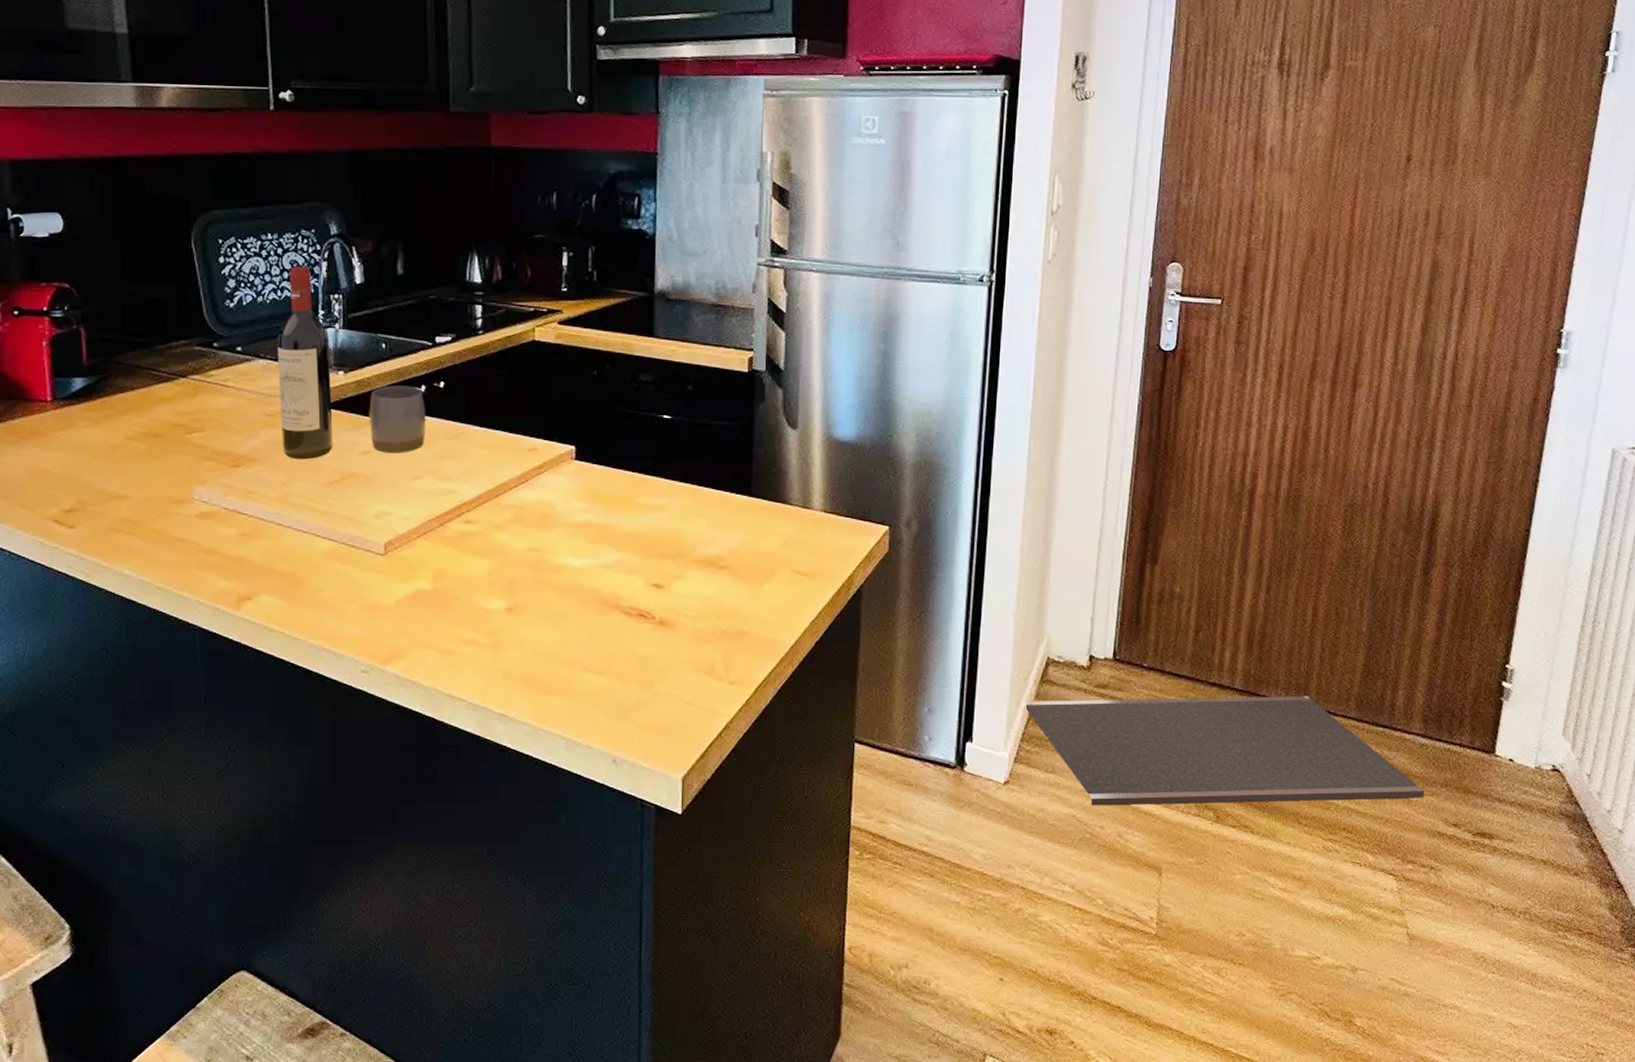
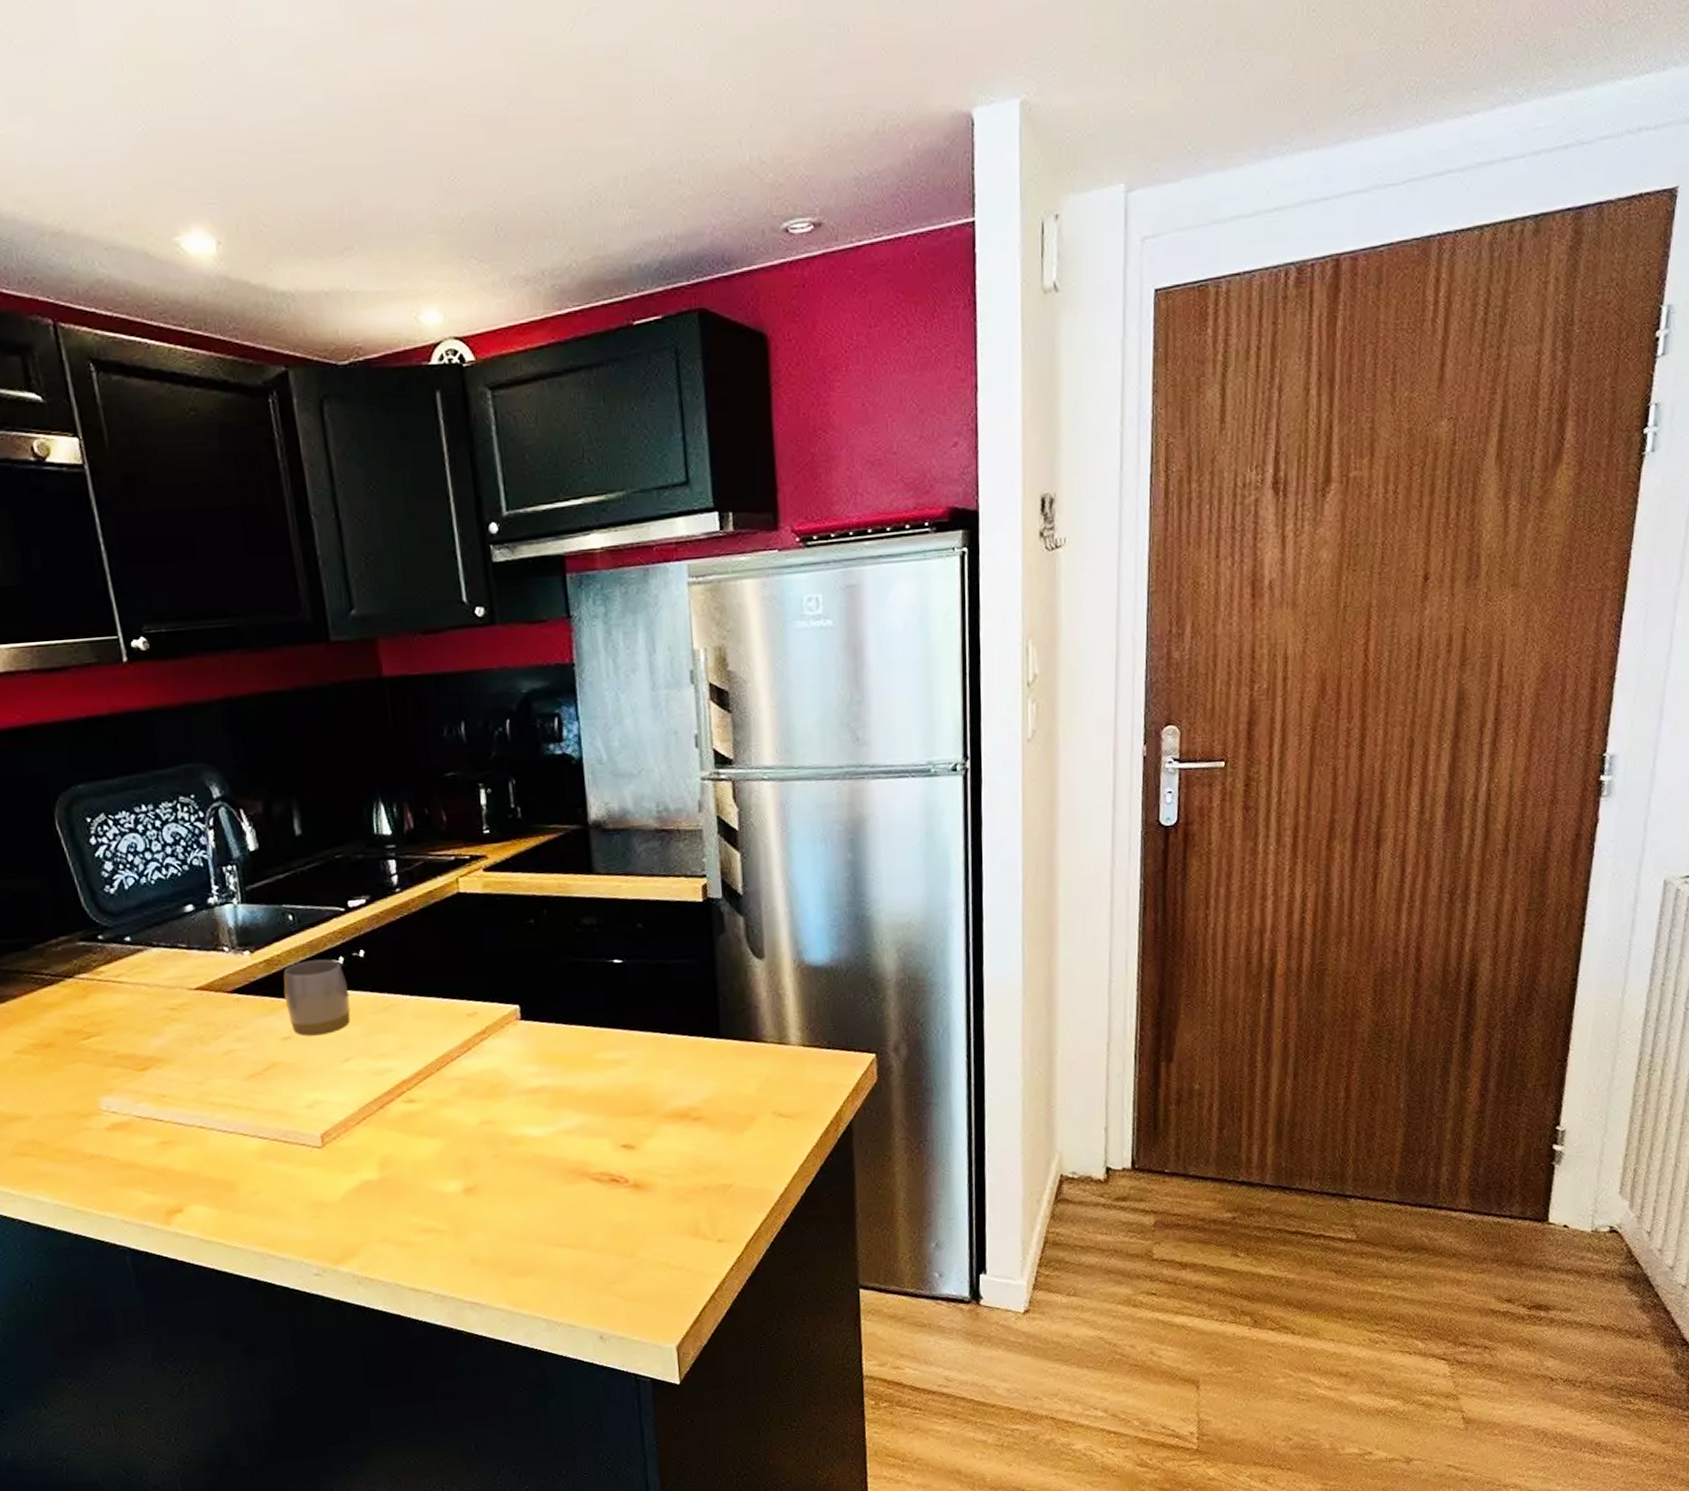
wine bottle: present [277,266,333,460] -> none [169,837,248,1055]
door mat: present [1024,696,1424,806] -> none [1039,1184,1474,1325]

